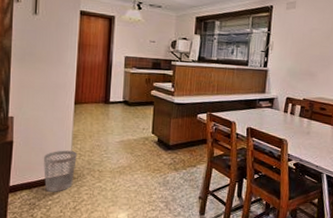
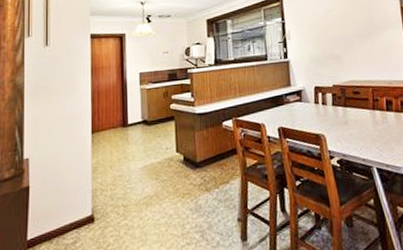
wastebasket: present [43,150,77,192] -> none [62,186,98,240]

